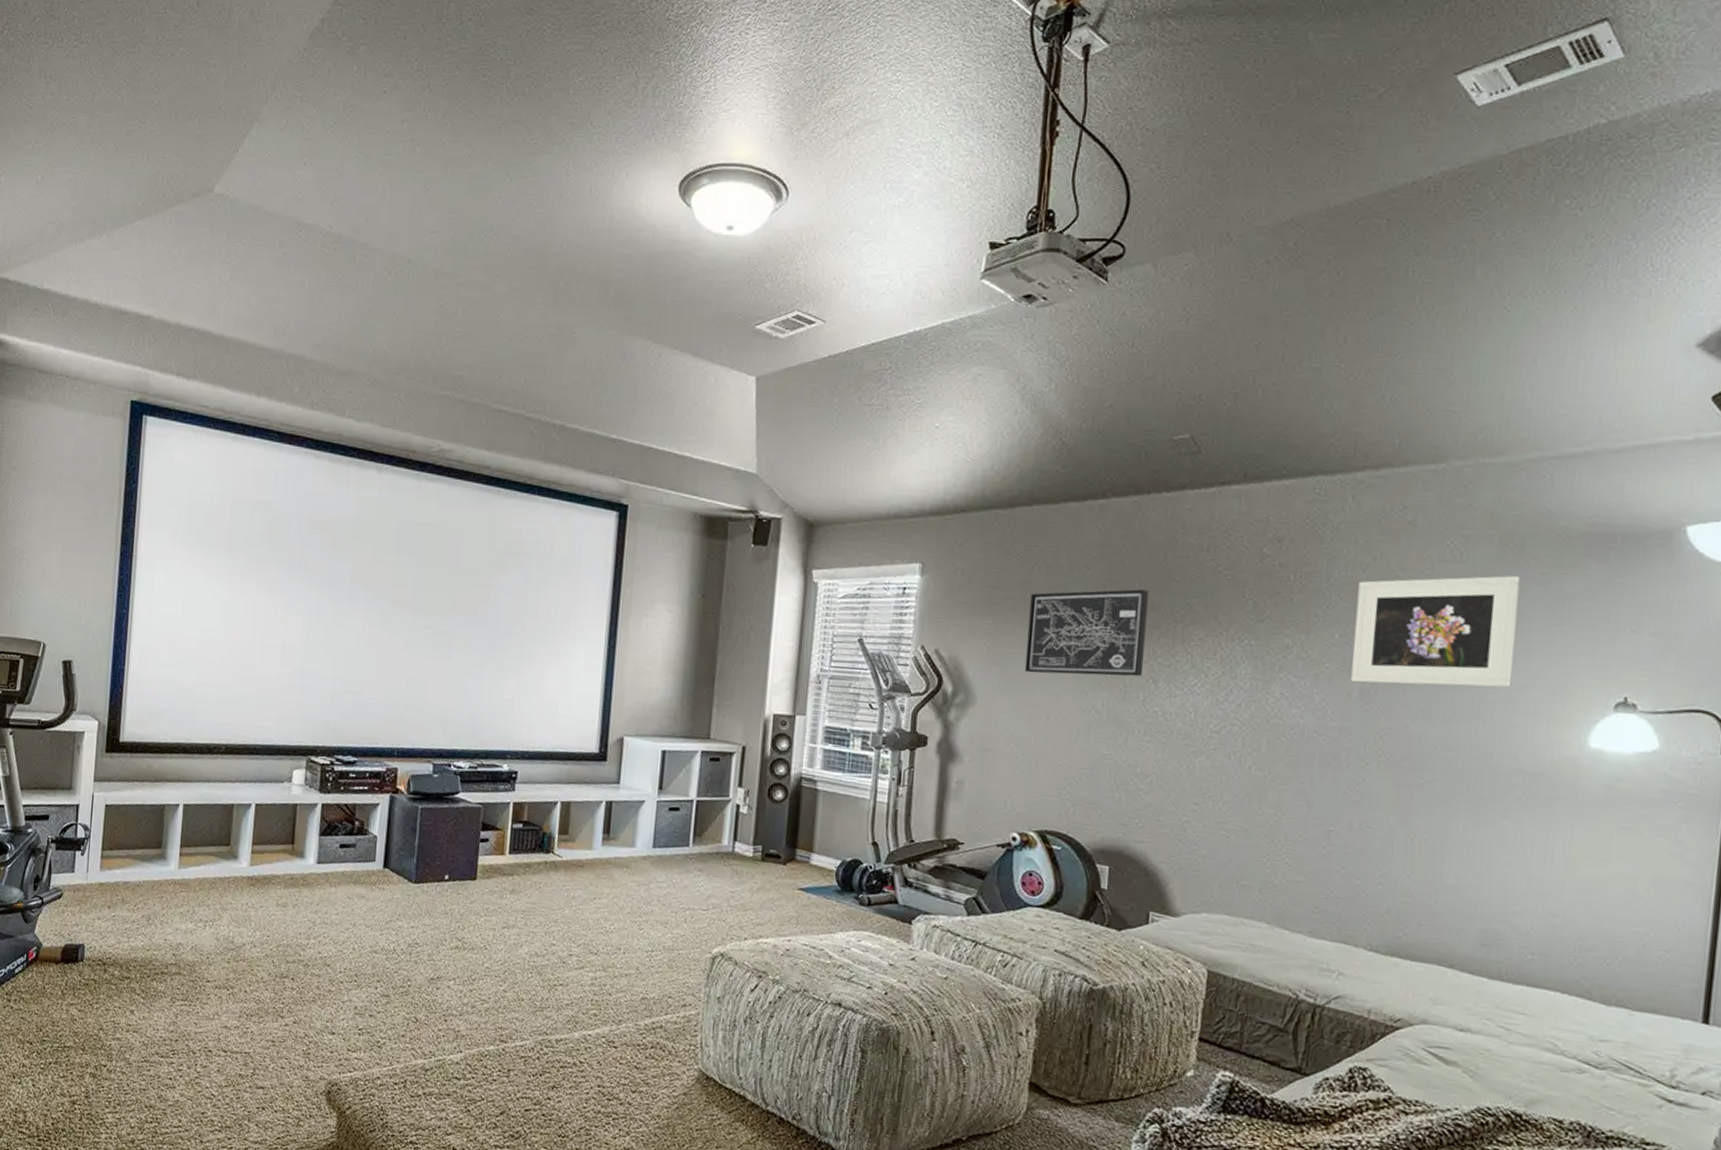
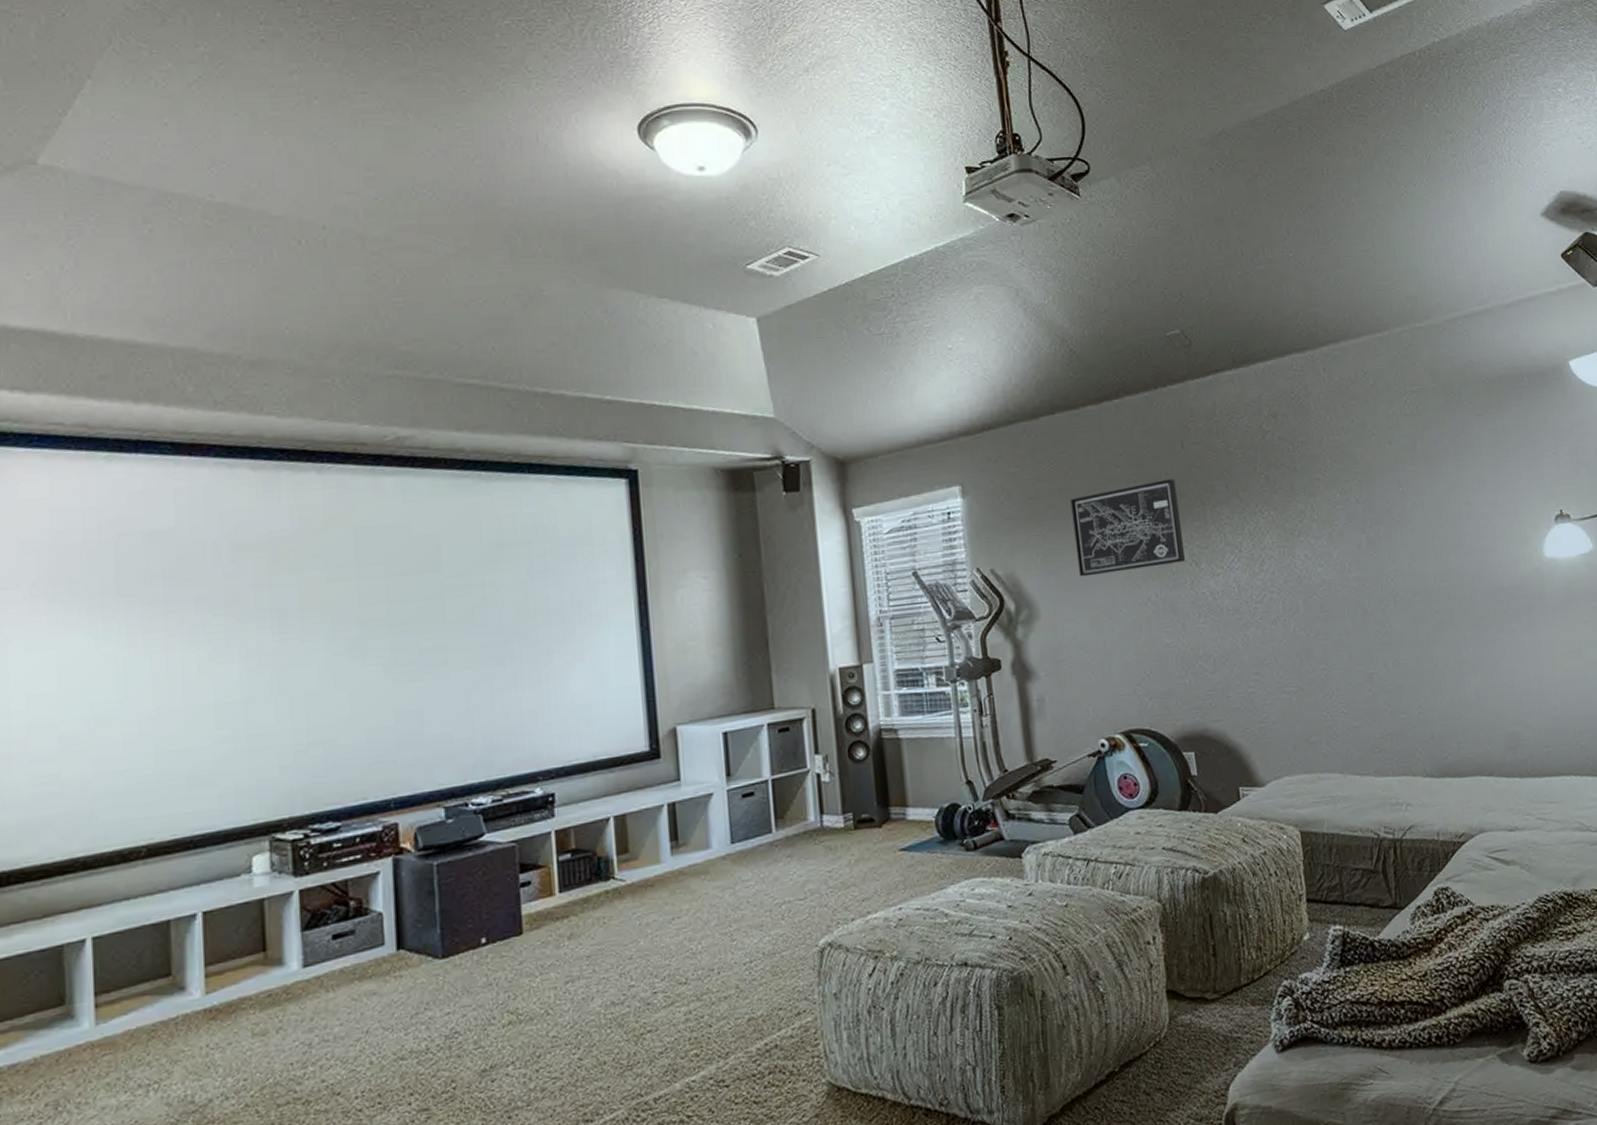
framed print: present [1351,575,1521,688] -> none [1345,419,1479,533]

